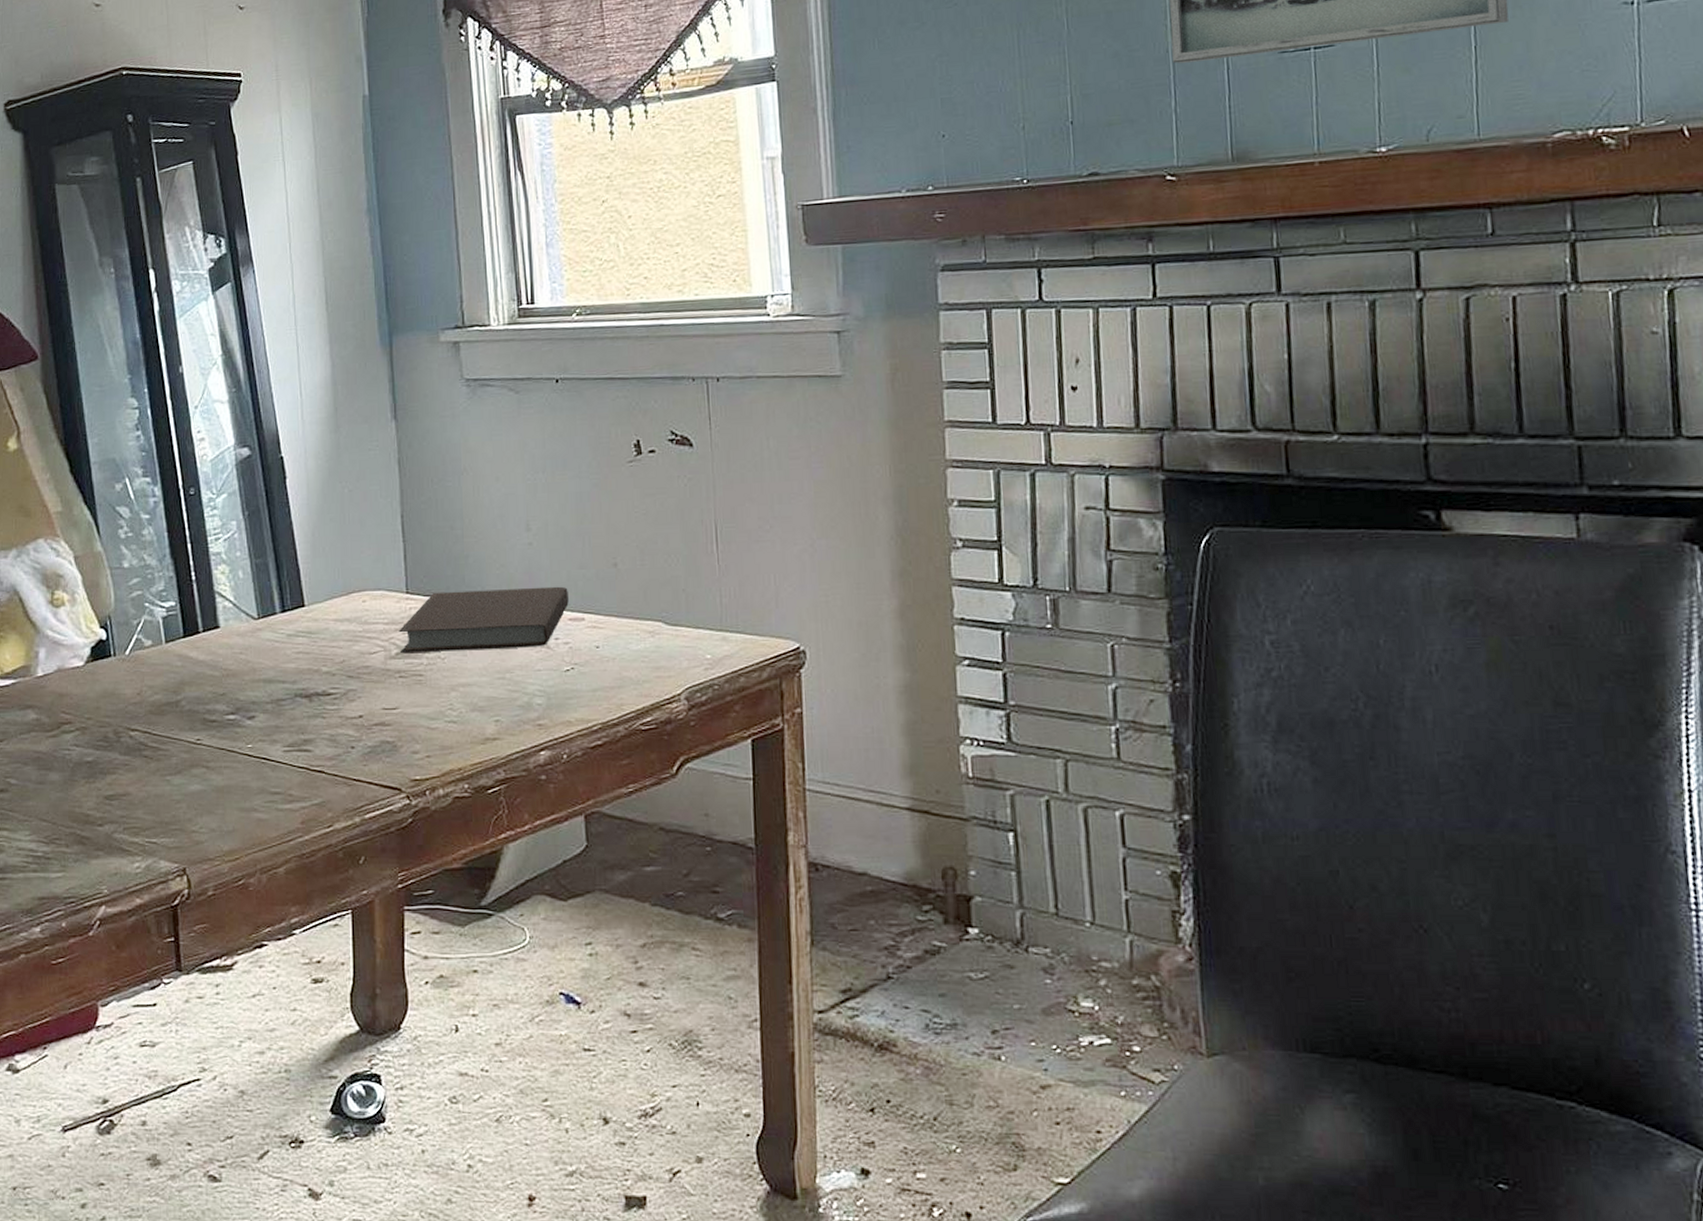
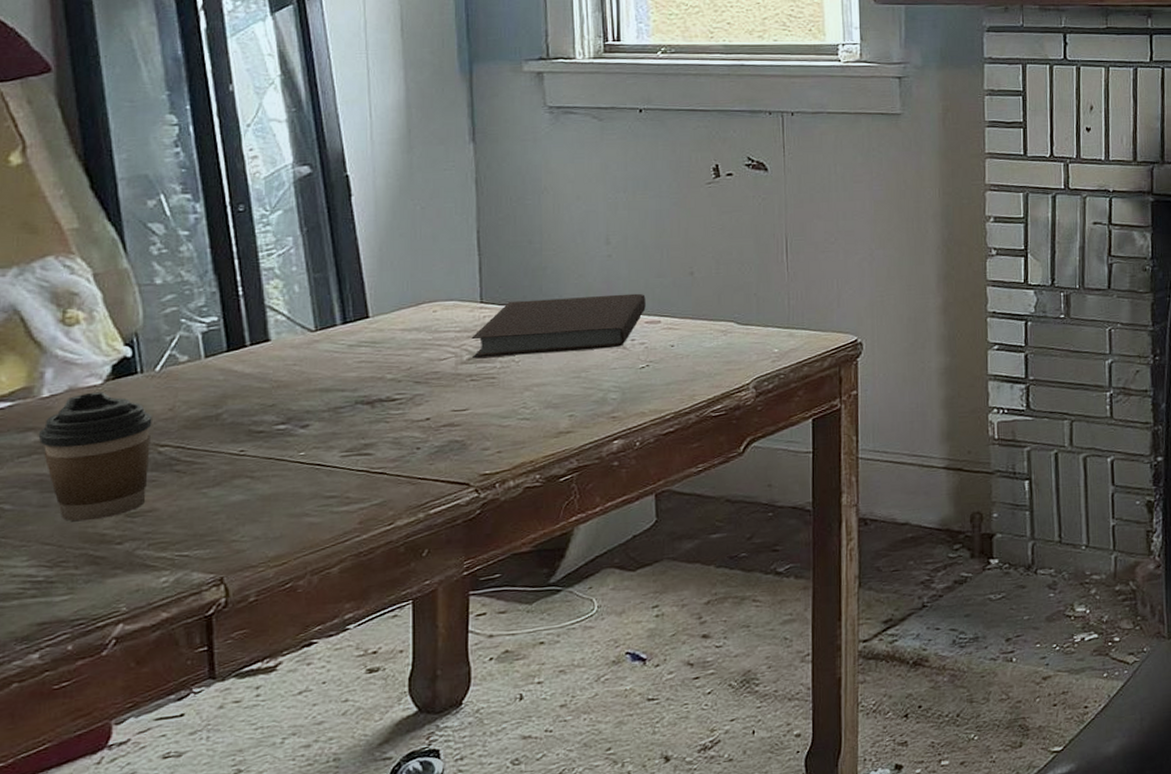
coffee cup: none [35,673,124,800] -> present [38,391,152,522]

